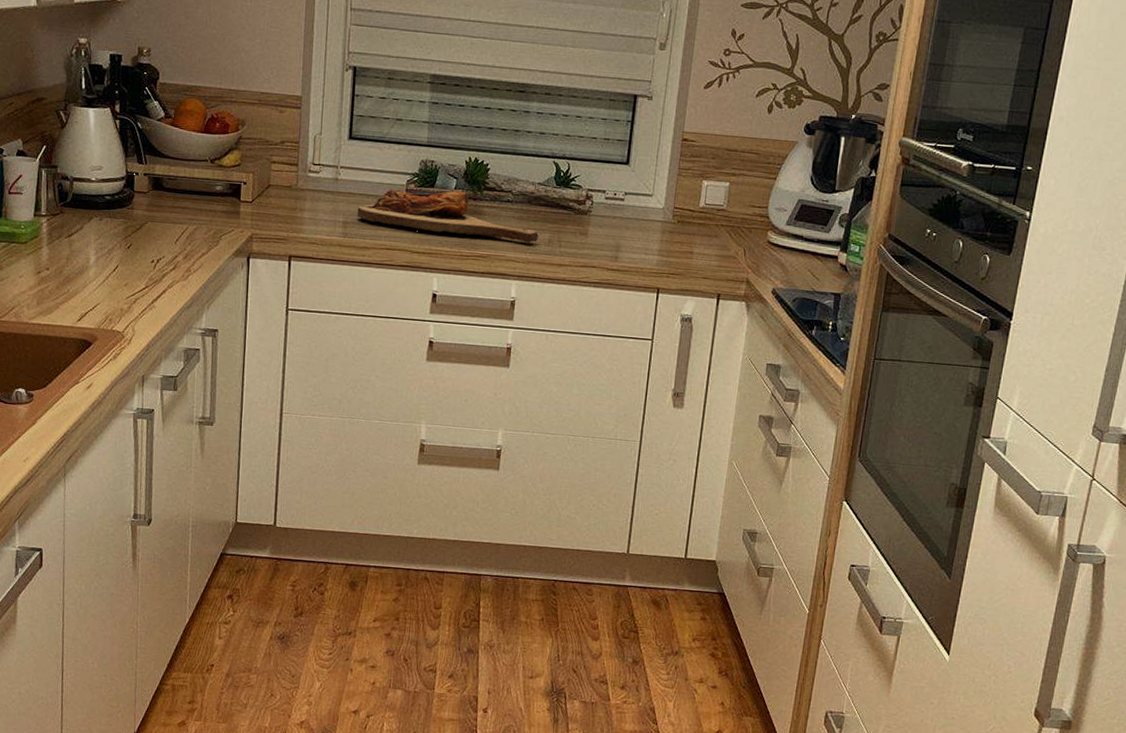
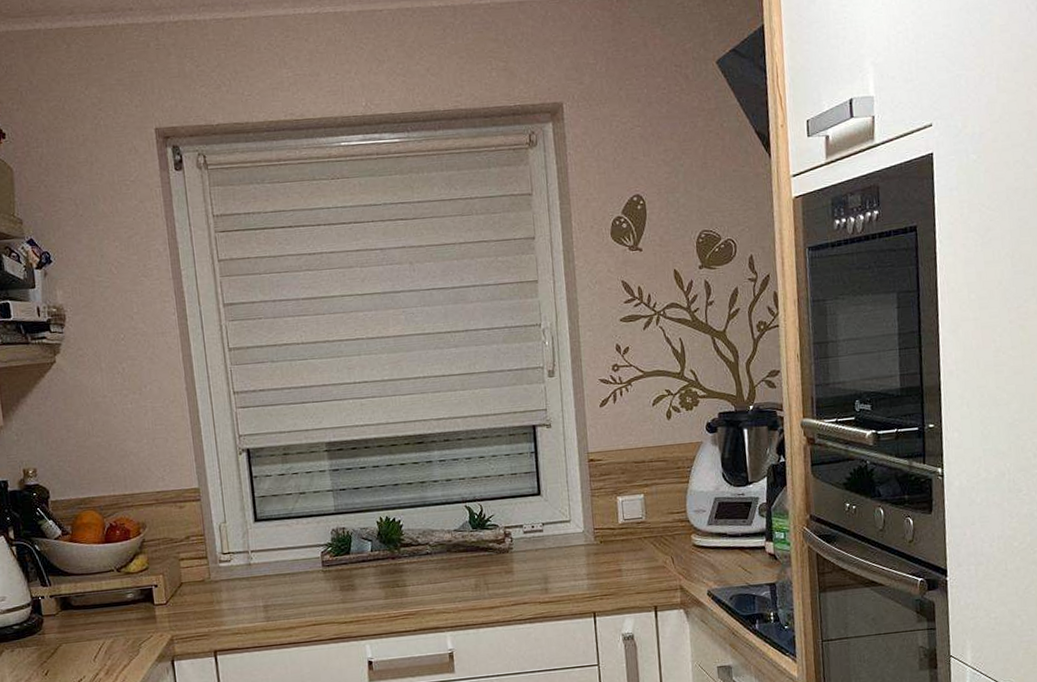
cutting board: present [357,189,539,243] -> none [275,552,465,601]

